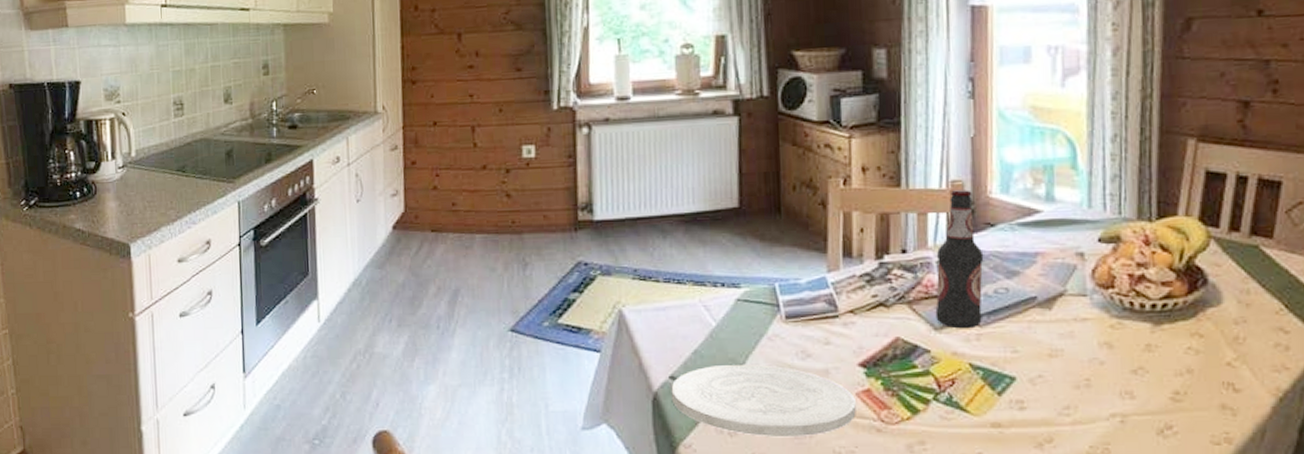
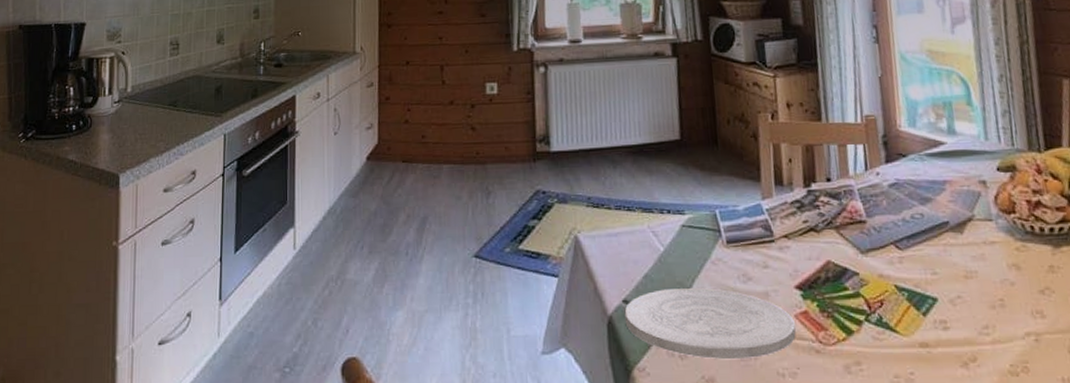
bottle: present [935,190,984,329] -> none [858,124,903,252]

